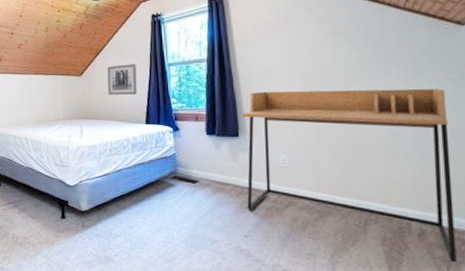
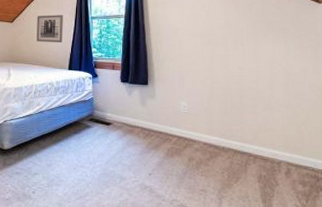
desk: present [241,88,457,263] -> none [151,46,313,197]

